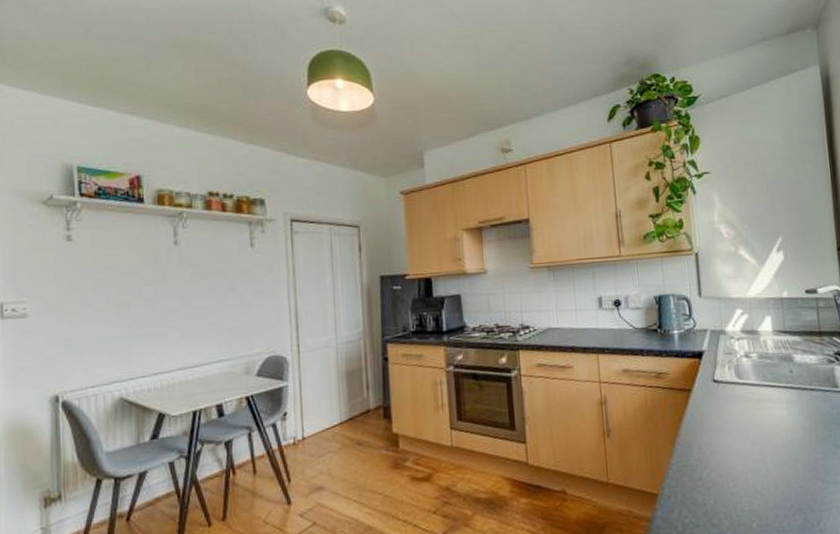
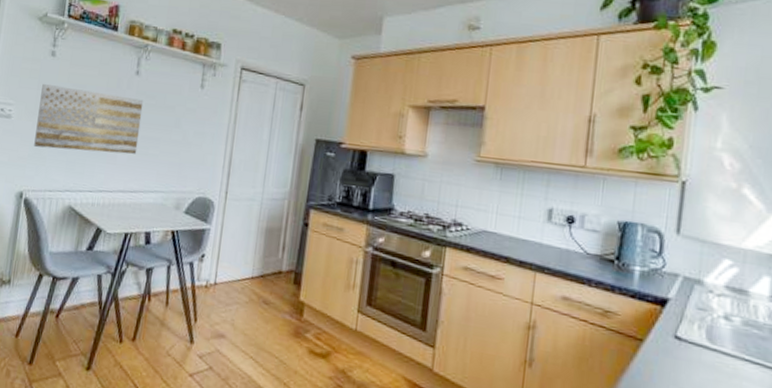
wall art: none [61,269,191,343] -> present [34,83,144,154]

